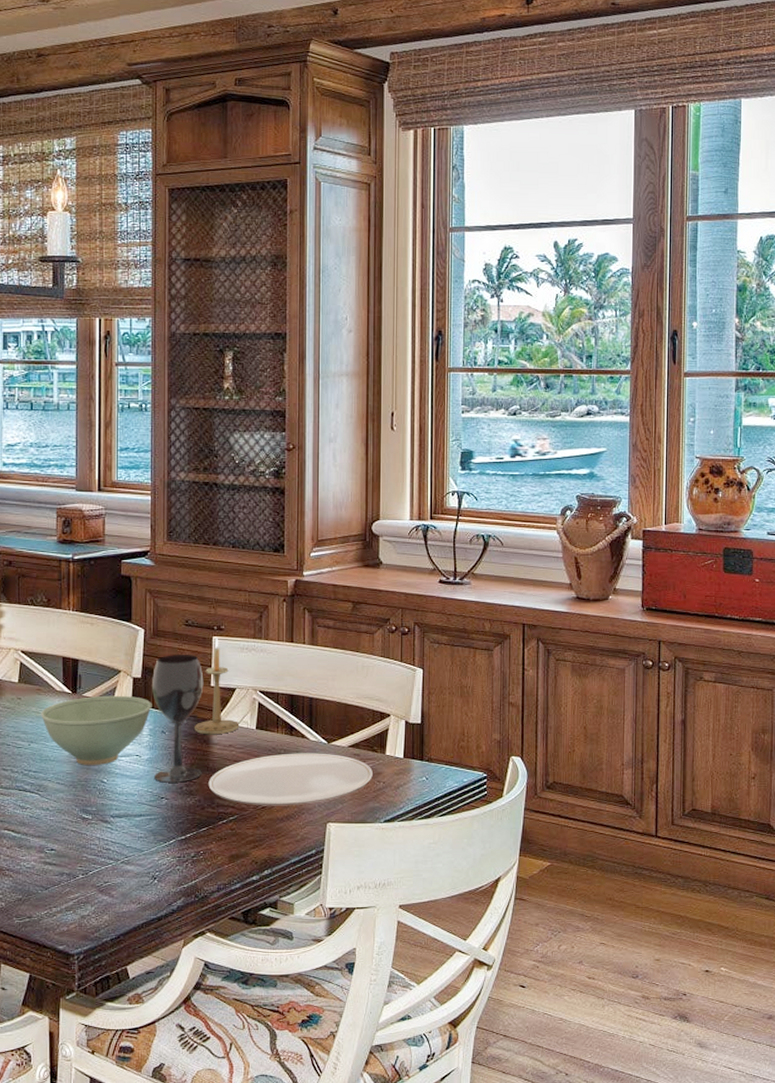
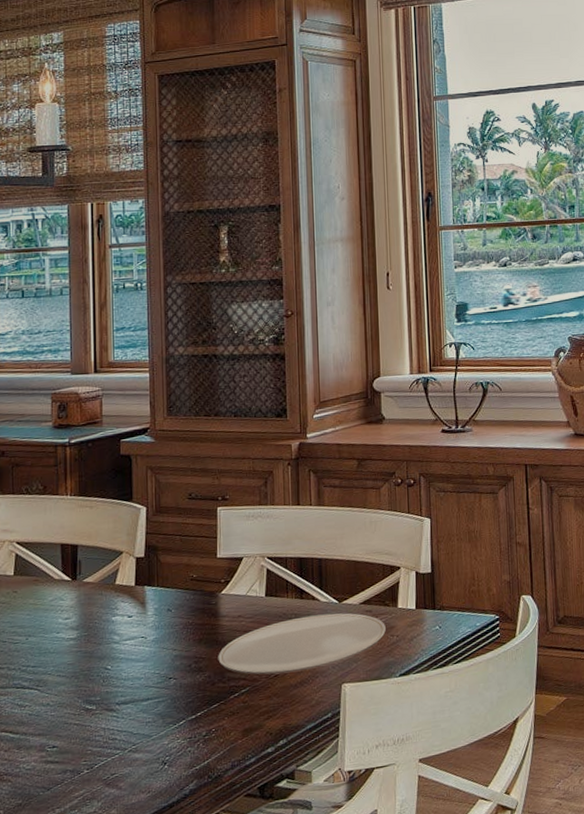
bowl: present [41,695,152,766] -> none [39,576,157,654]
wine glass: present [151,655,204,783] -> none [155,528,211,663]
candlestick: present [194,638,240,735] -> none [201,508,248,608]

